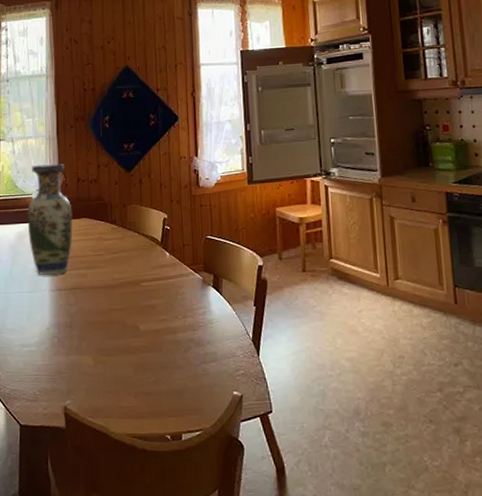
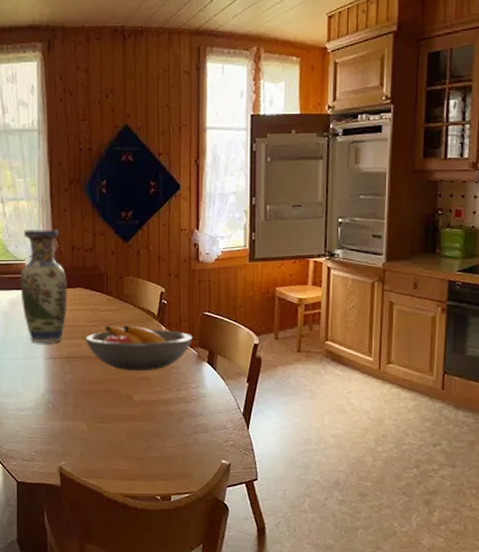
fruit bowl: none [89,252,198,300] -> present [84,325,194,371]

